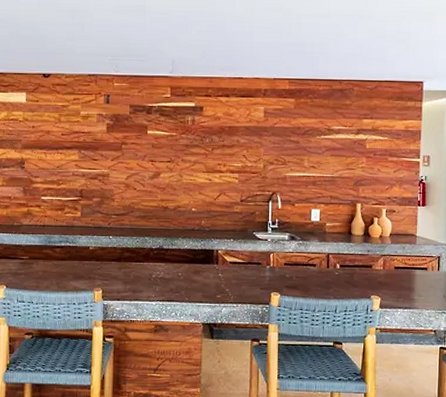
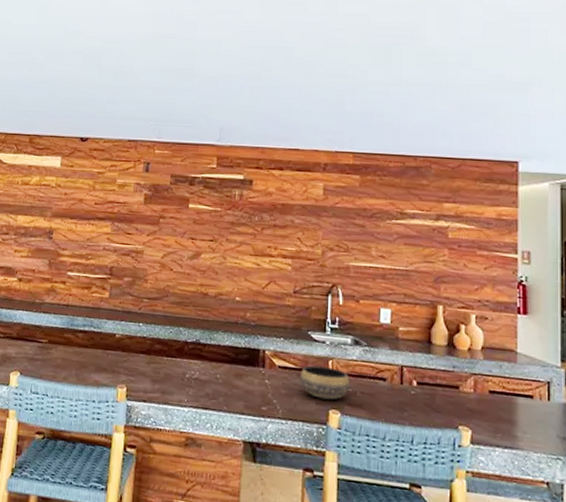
bowl: none [247,259,288,285] -> present [299,365,350,400]

